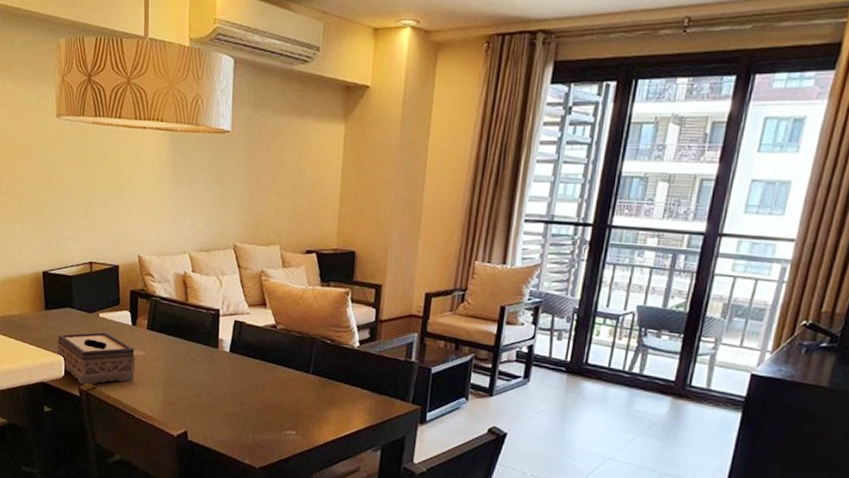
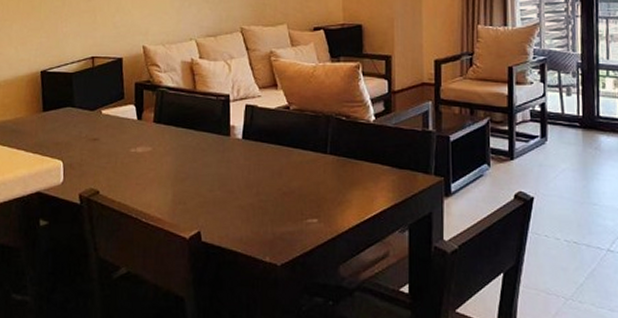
tissue box: present [57,332,135,386] -> none [55,129,142,191]

